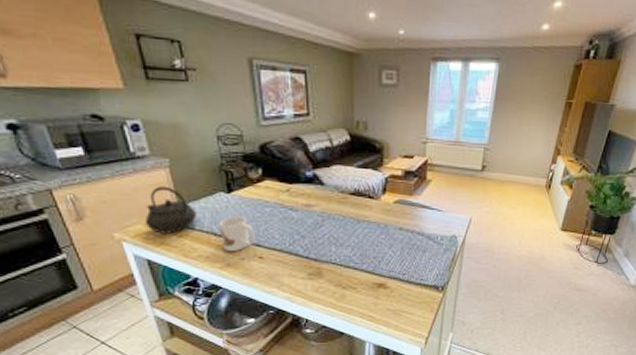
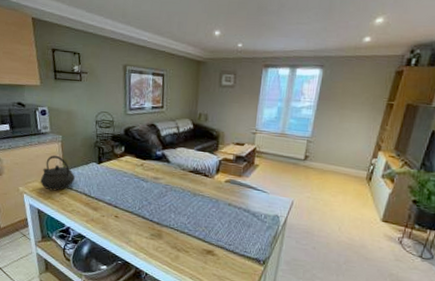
mug: present [219,215,255,251] -> none [89,181,114,210]

